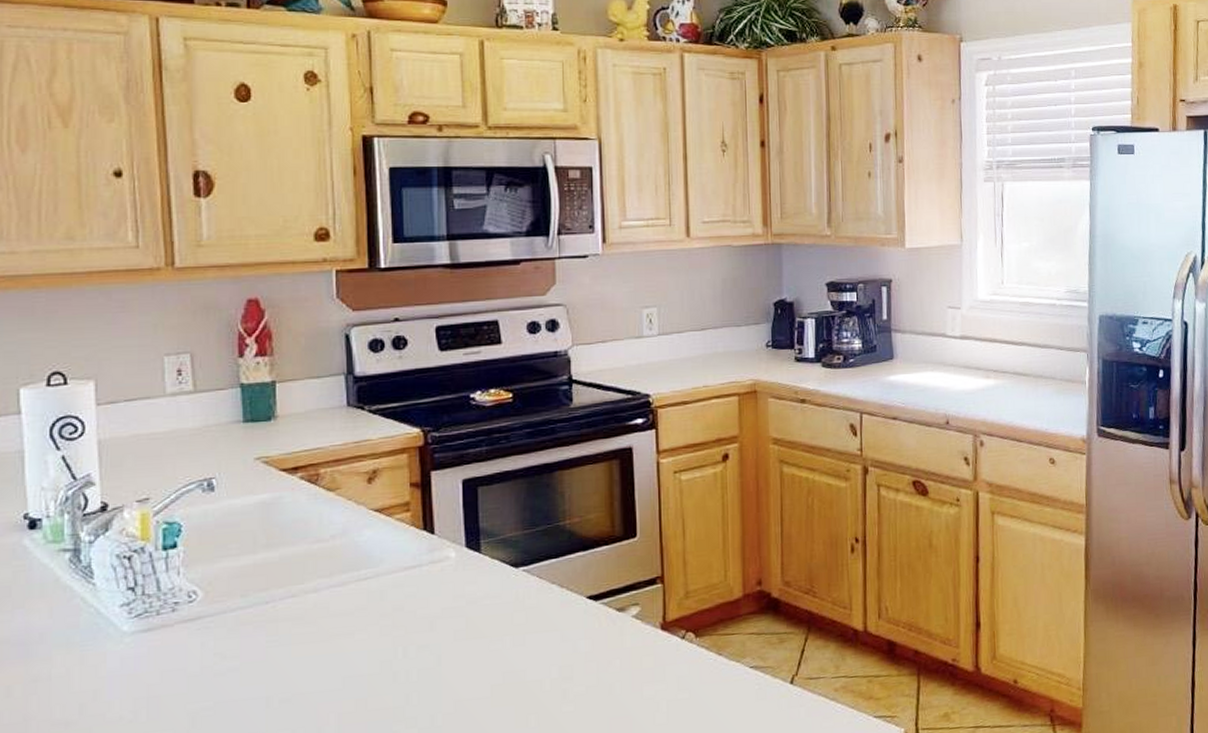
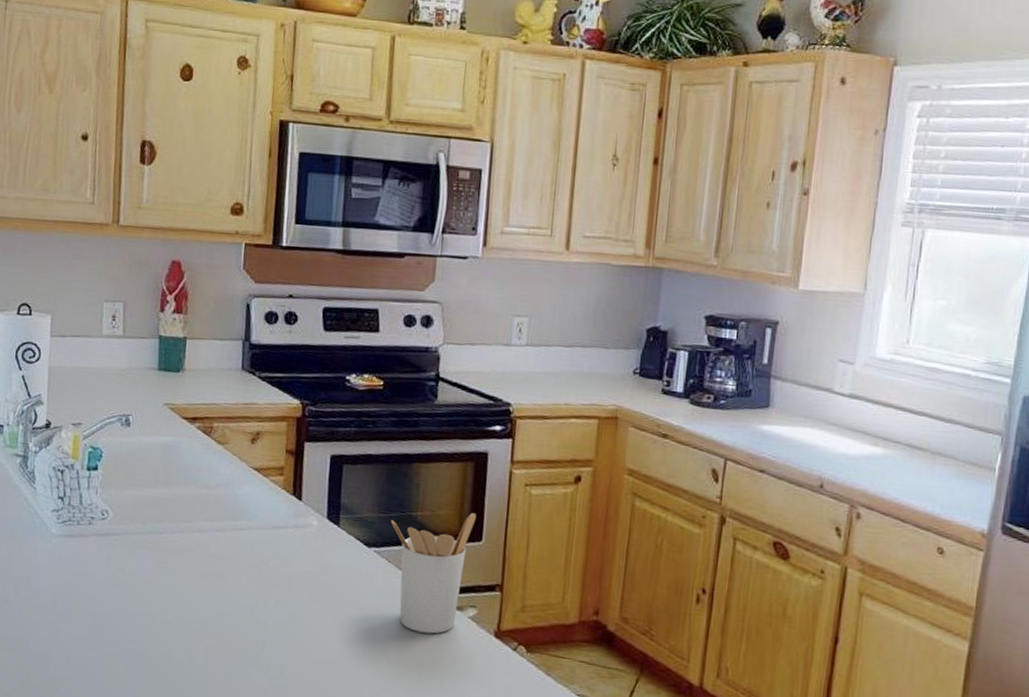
utensil holder: none [537,511,628,644] -> present [391,513,476,634]

